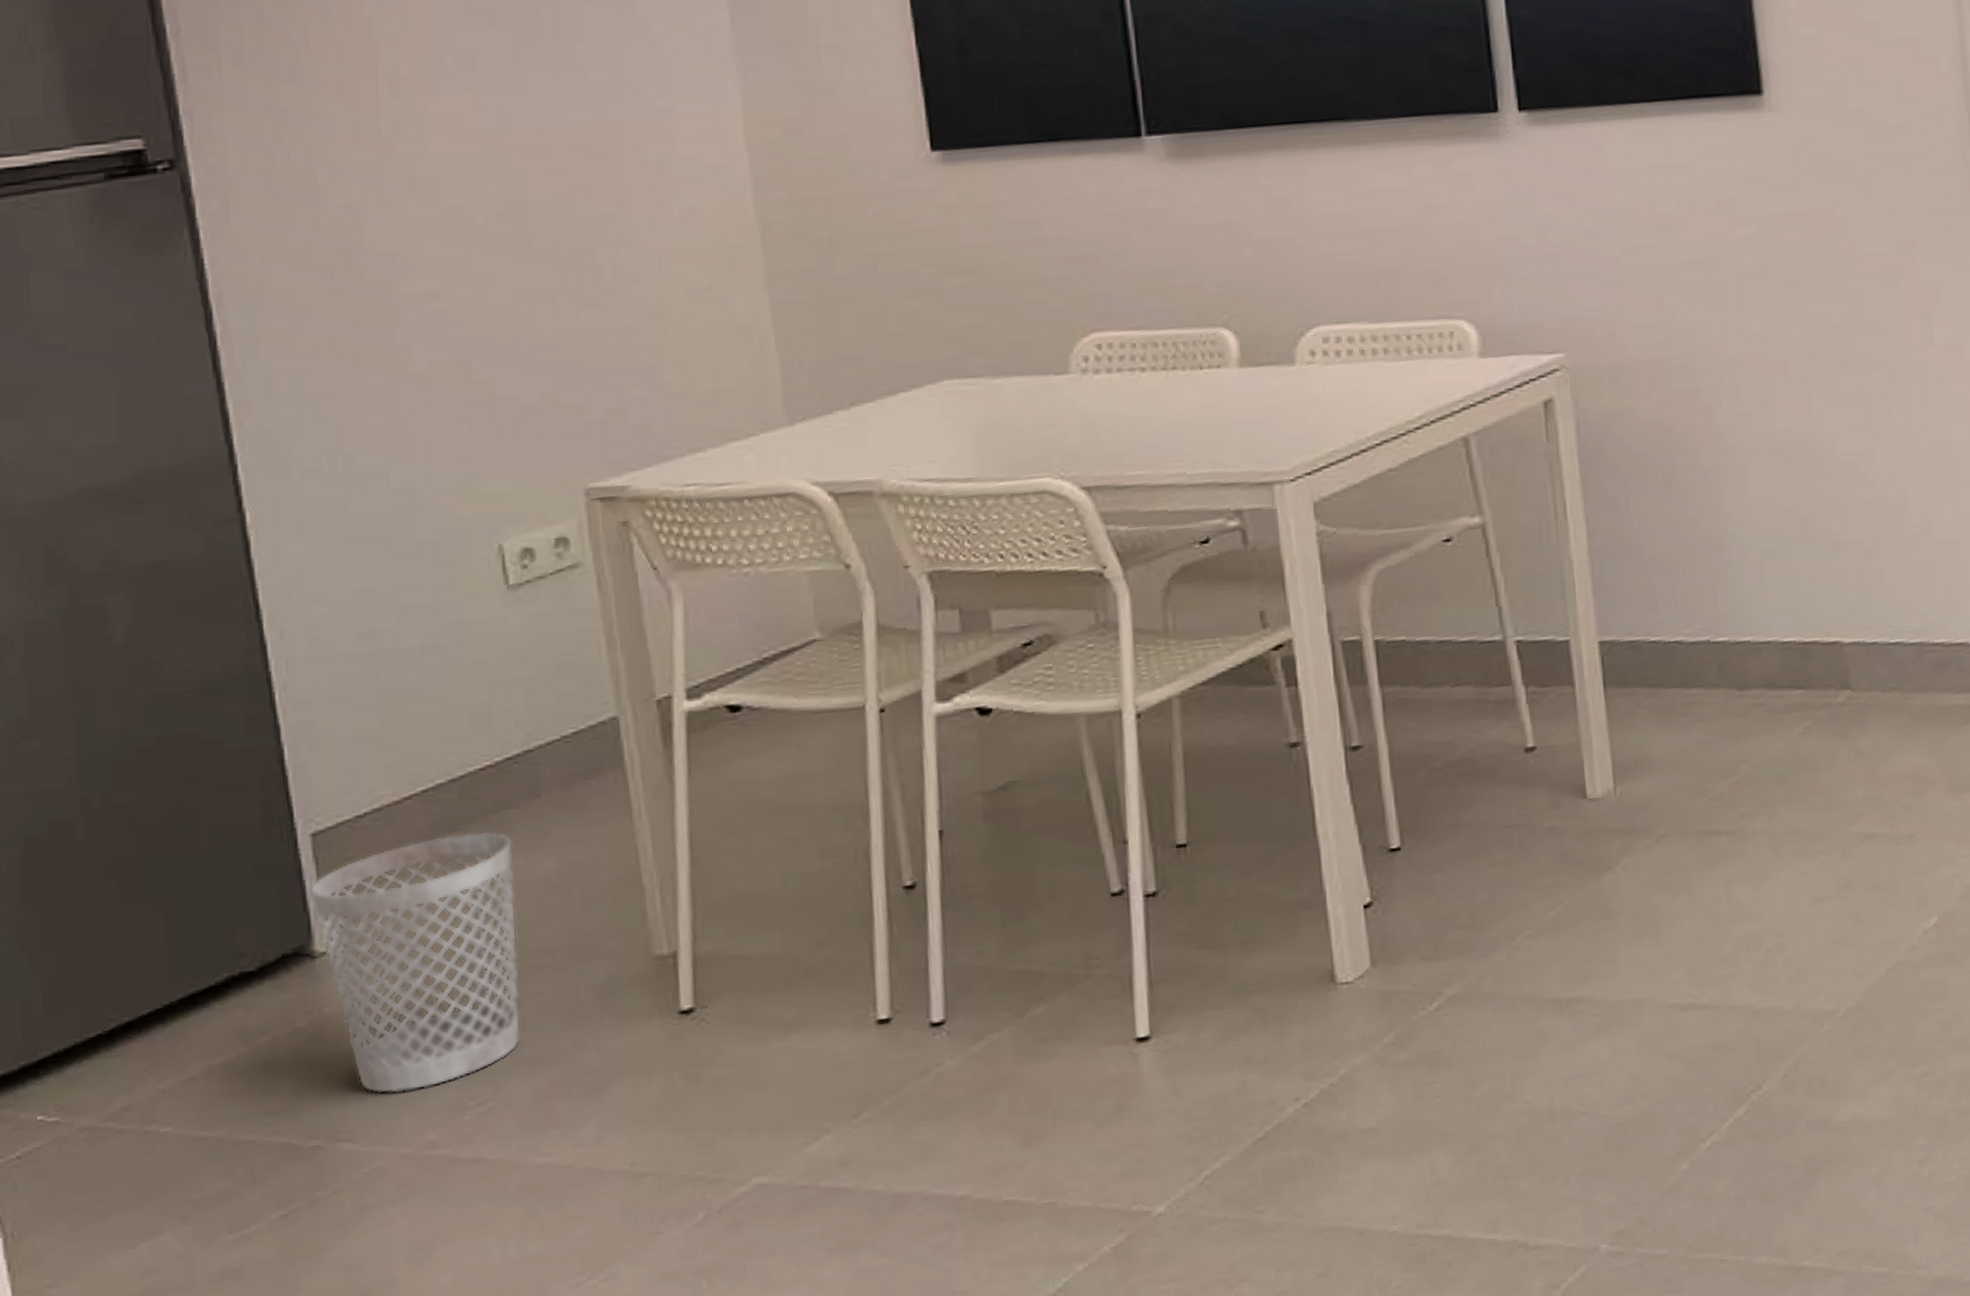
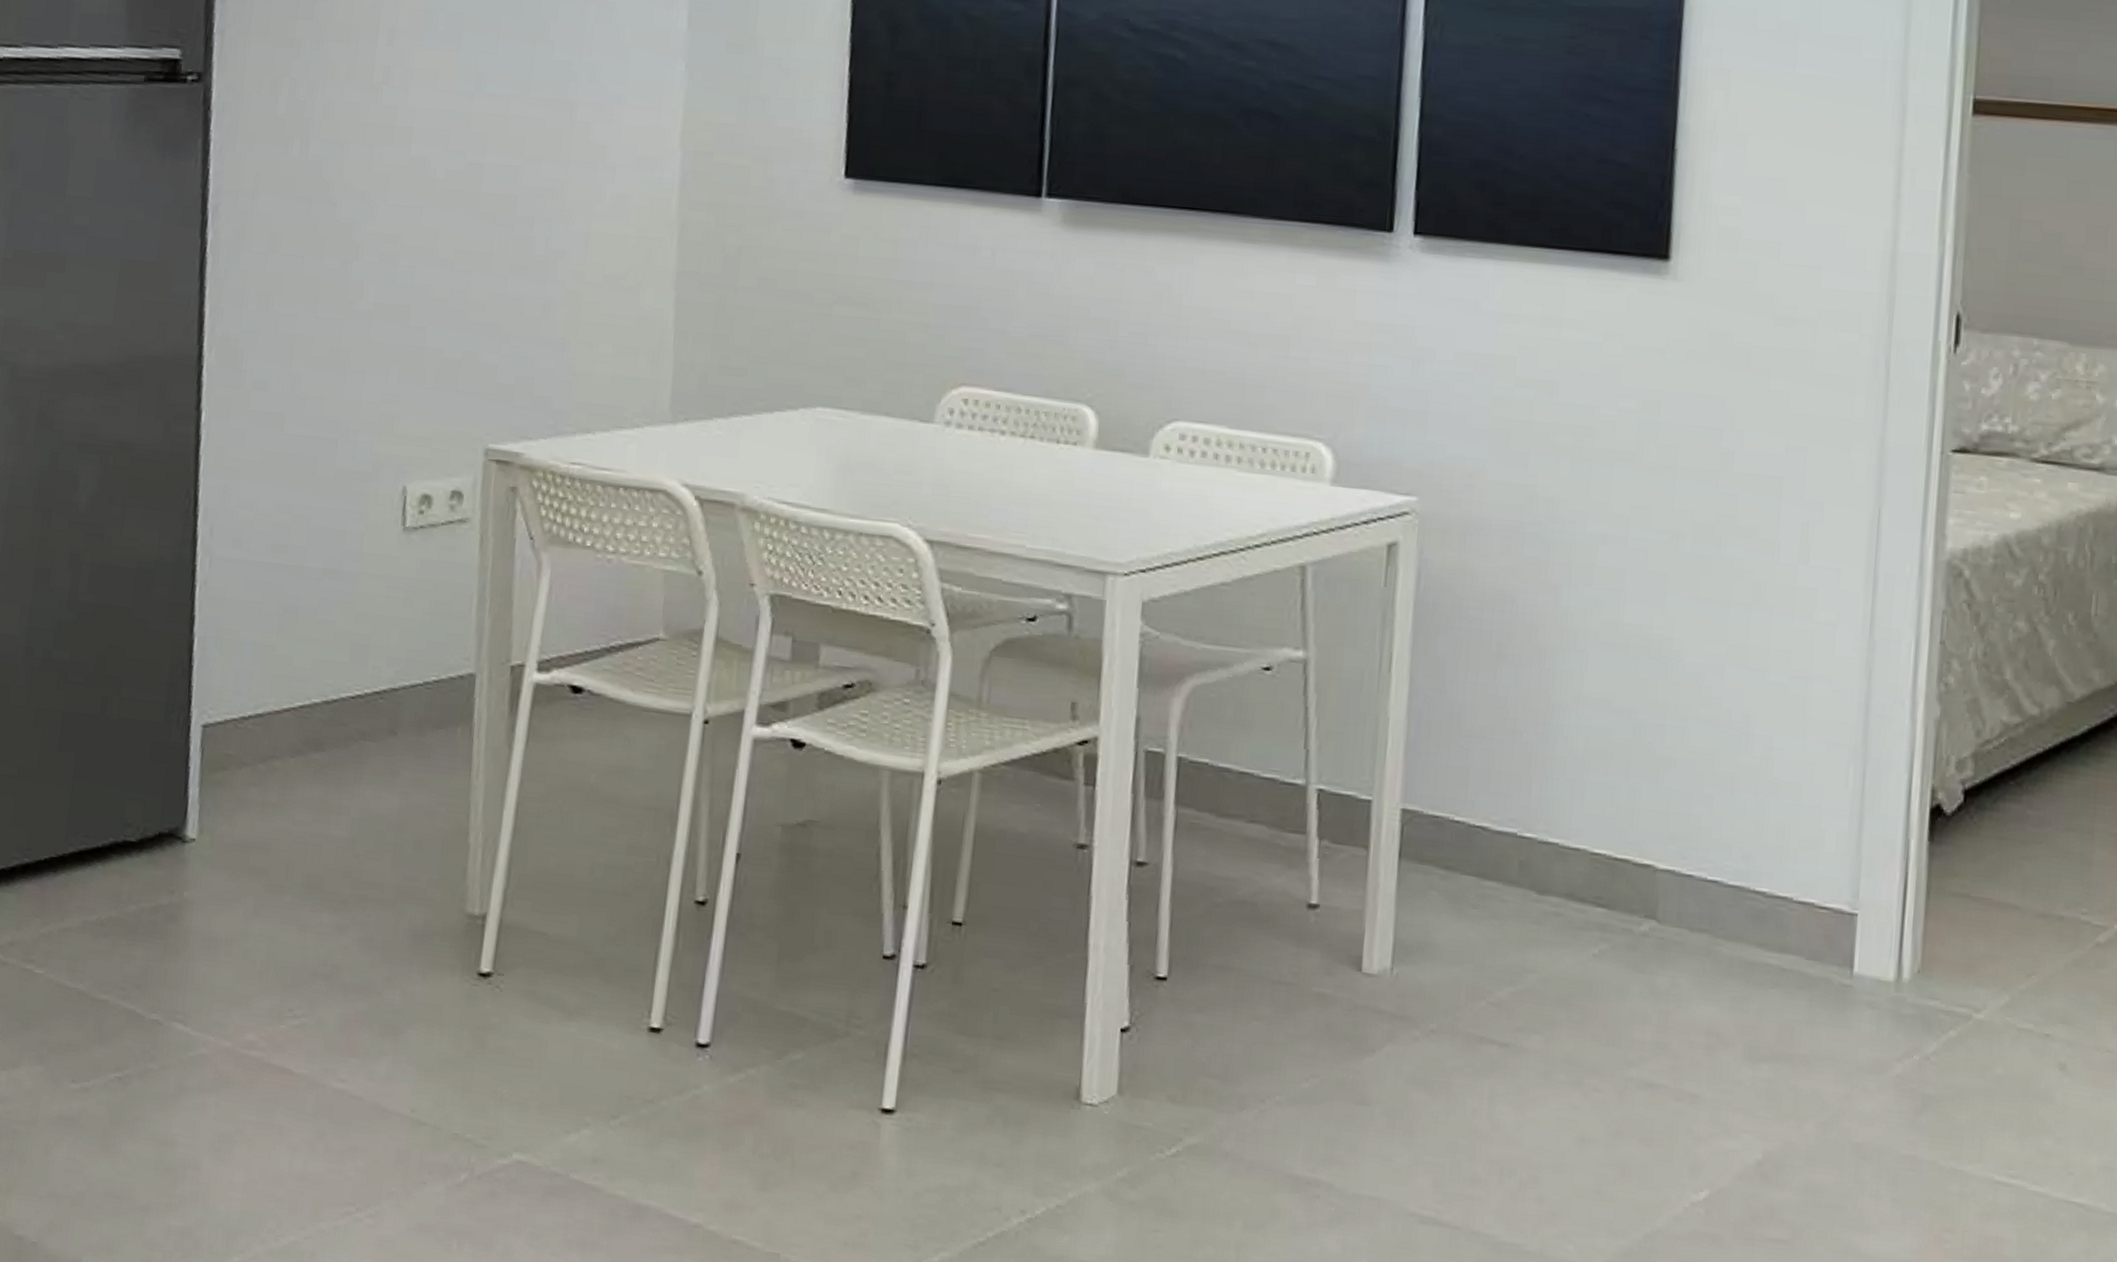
wastebasket: present [310,831,521,1094] -> none [192,752,366,990]

